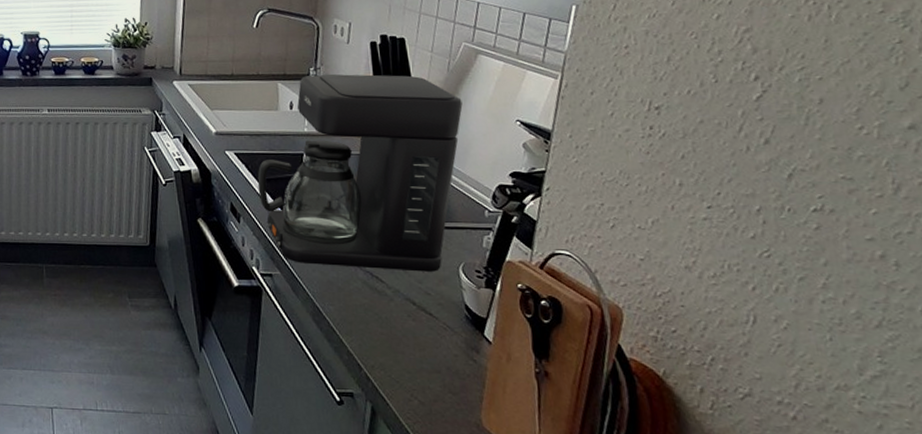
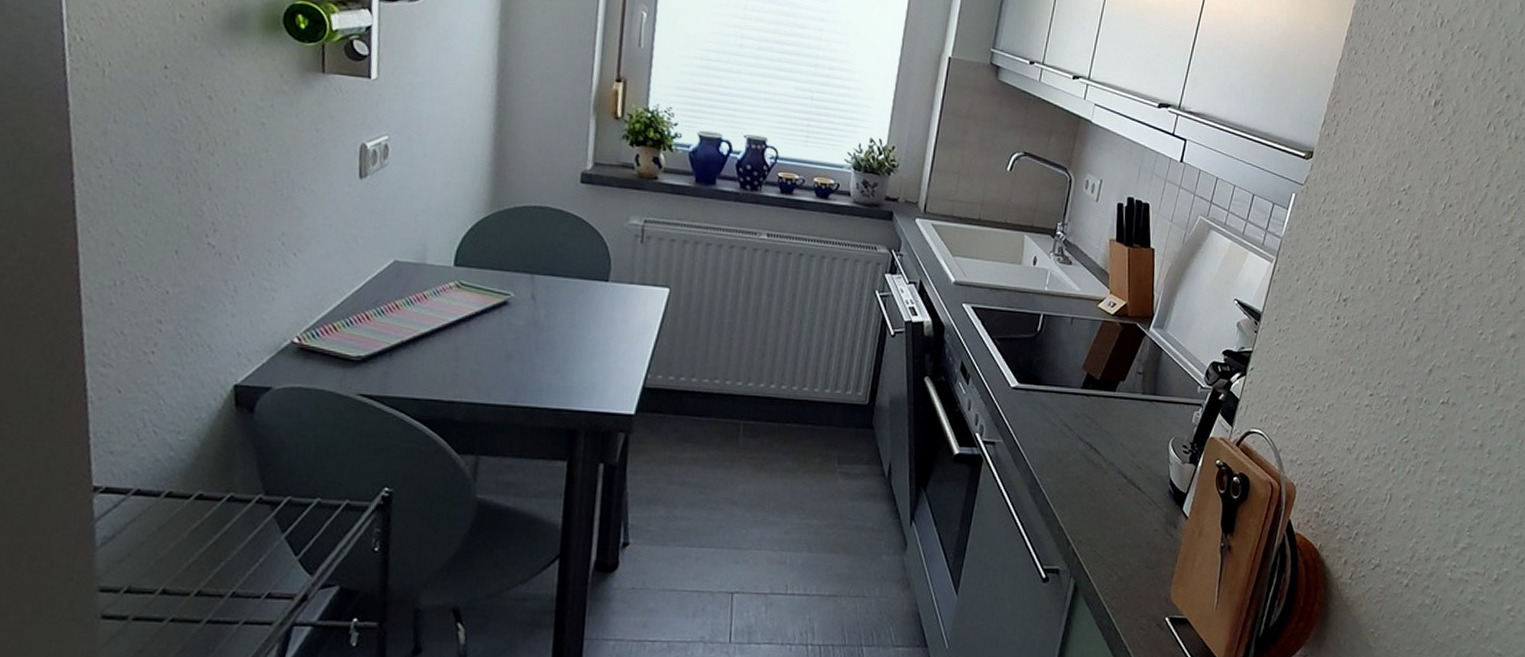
coffee maker: present [257,74,463,272] -> none [991,230,1192,446]

